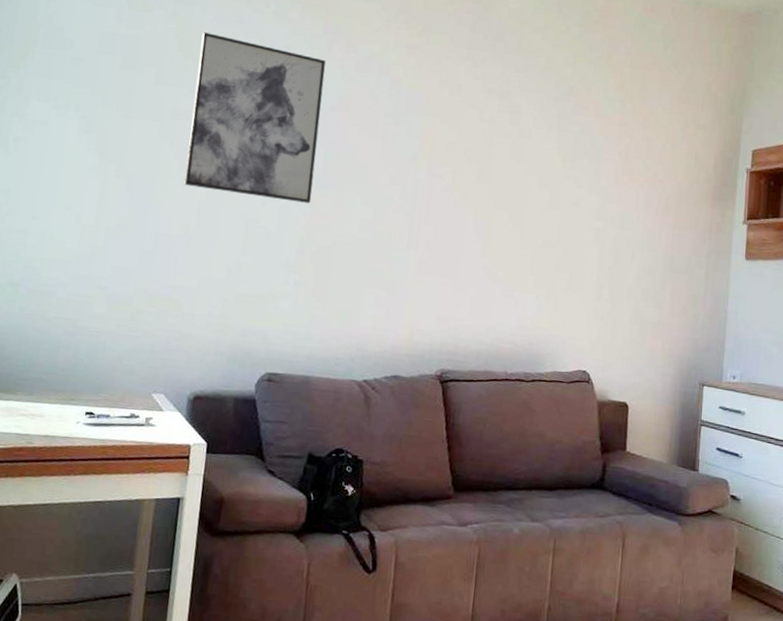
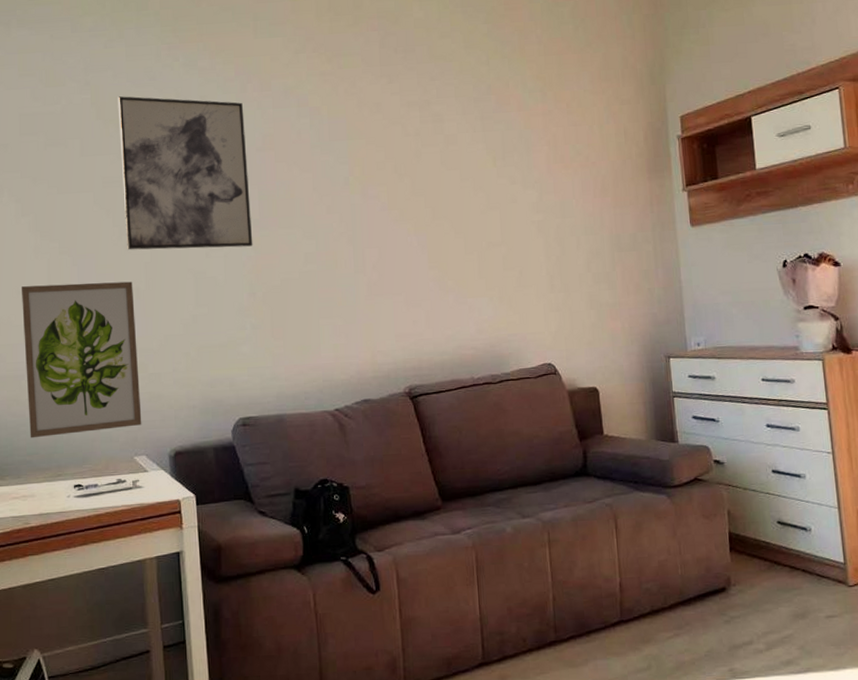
wall art: none [50,203,184,363] -> present [21,281,142,439]

